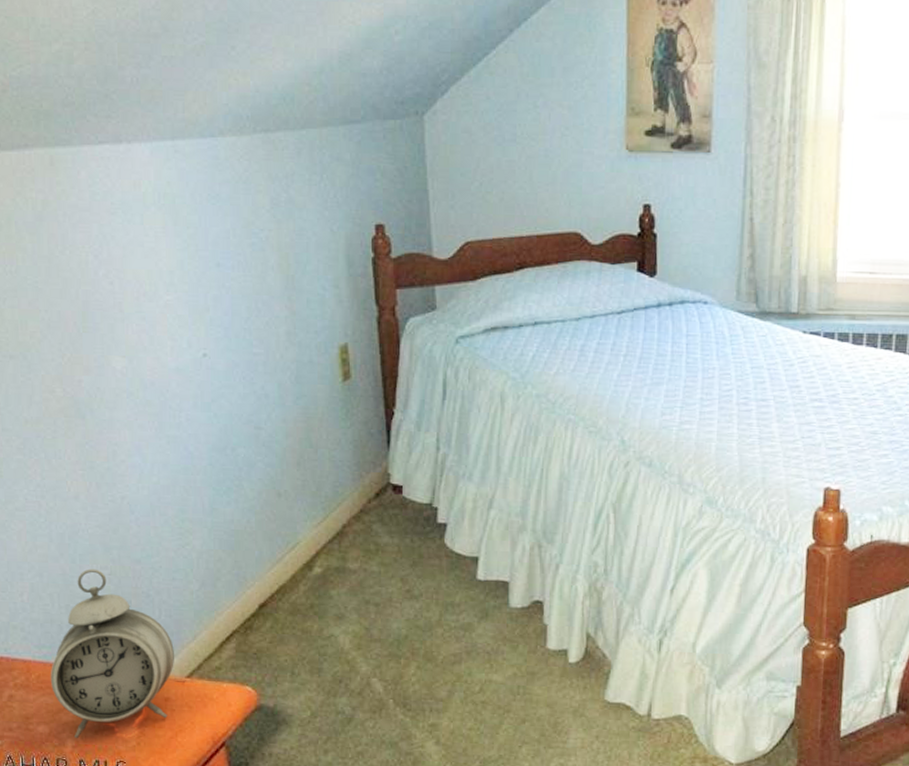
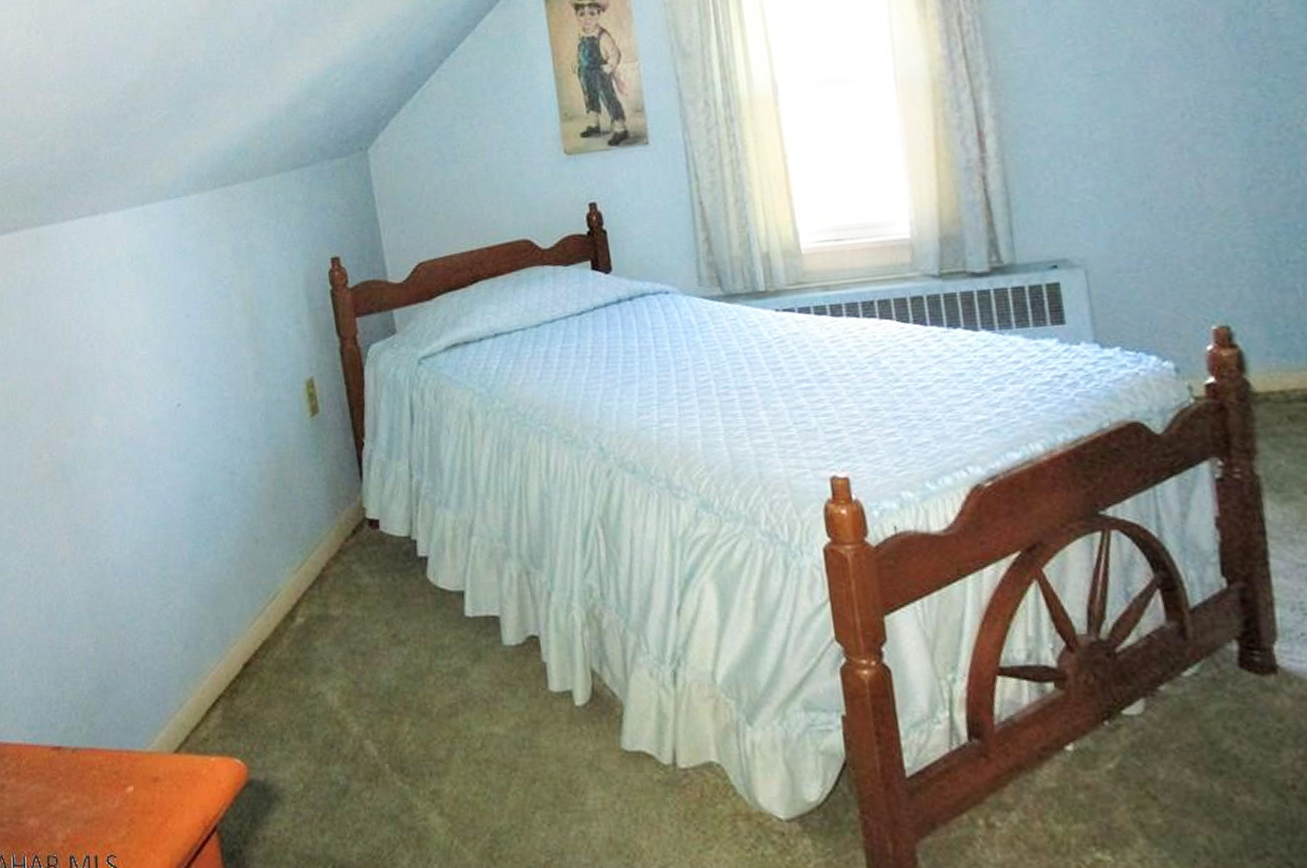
alarm clock: present [50,568,174,739] -> none [40,638,162,832]

